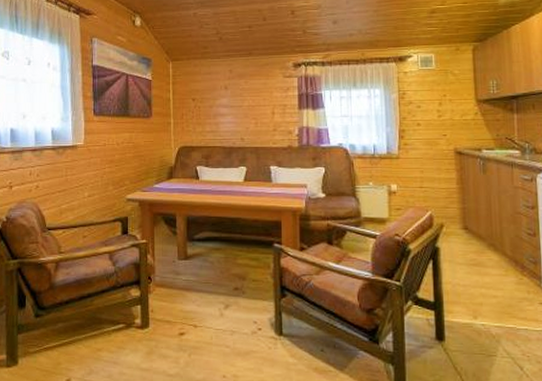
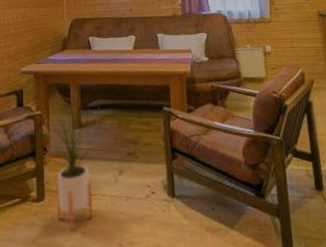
house plant: none [146,229,207,359] -> present [41,98,100,231]

